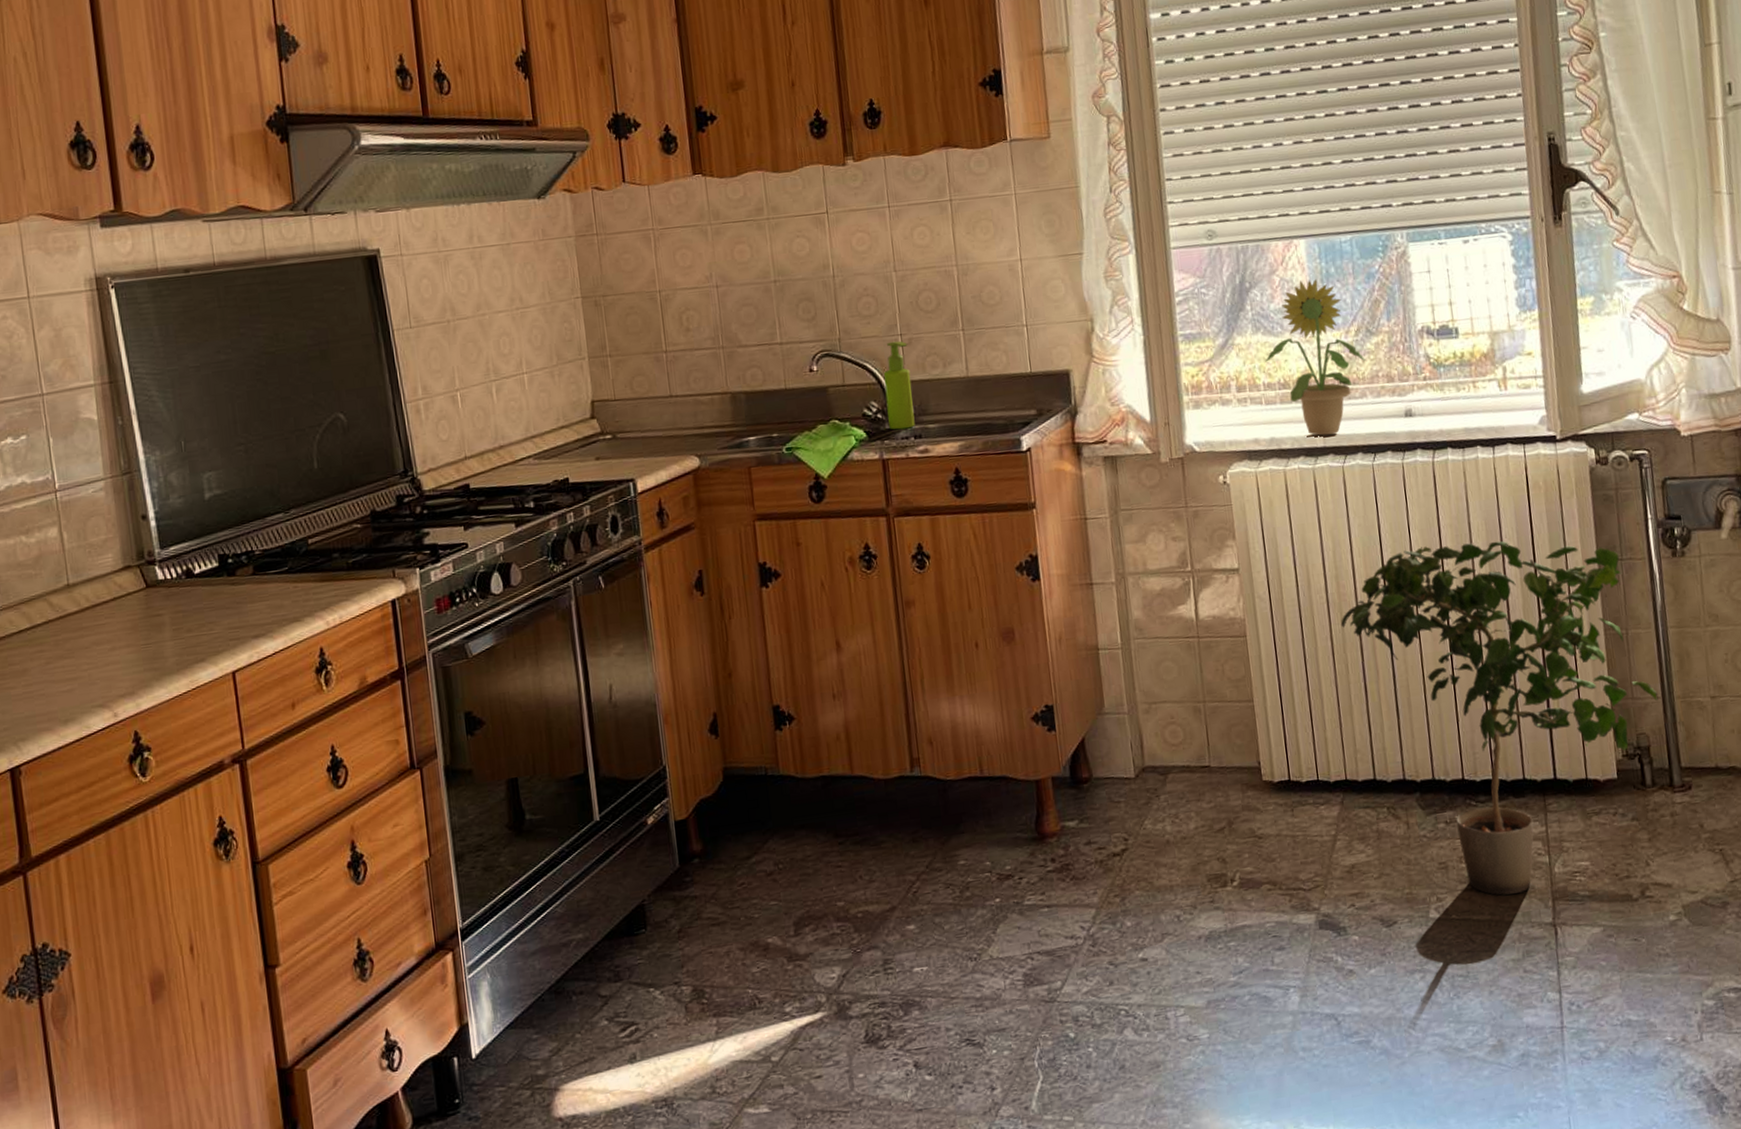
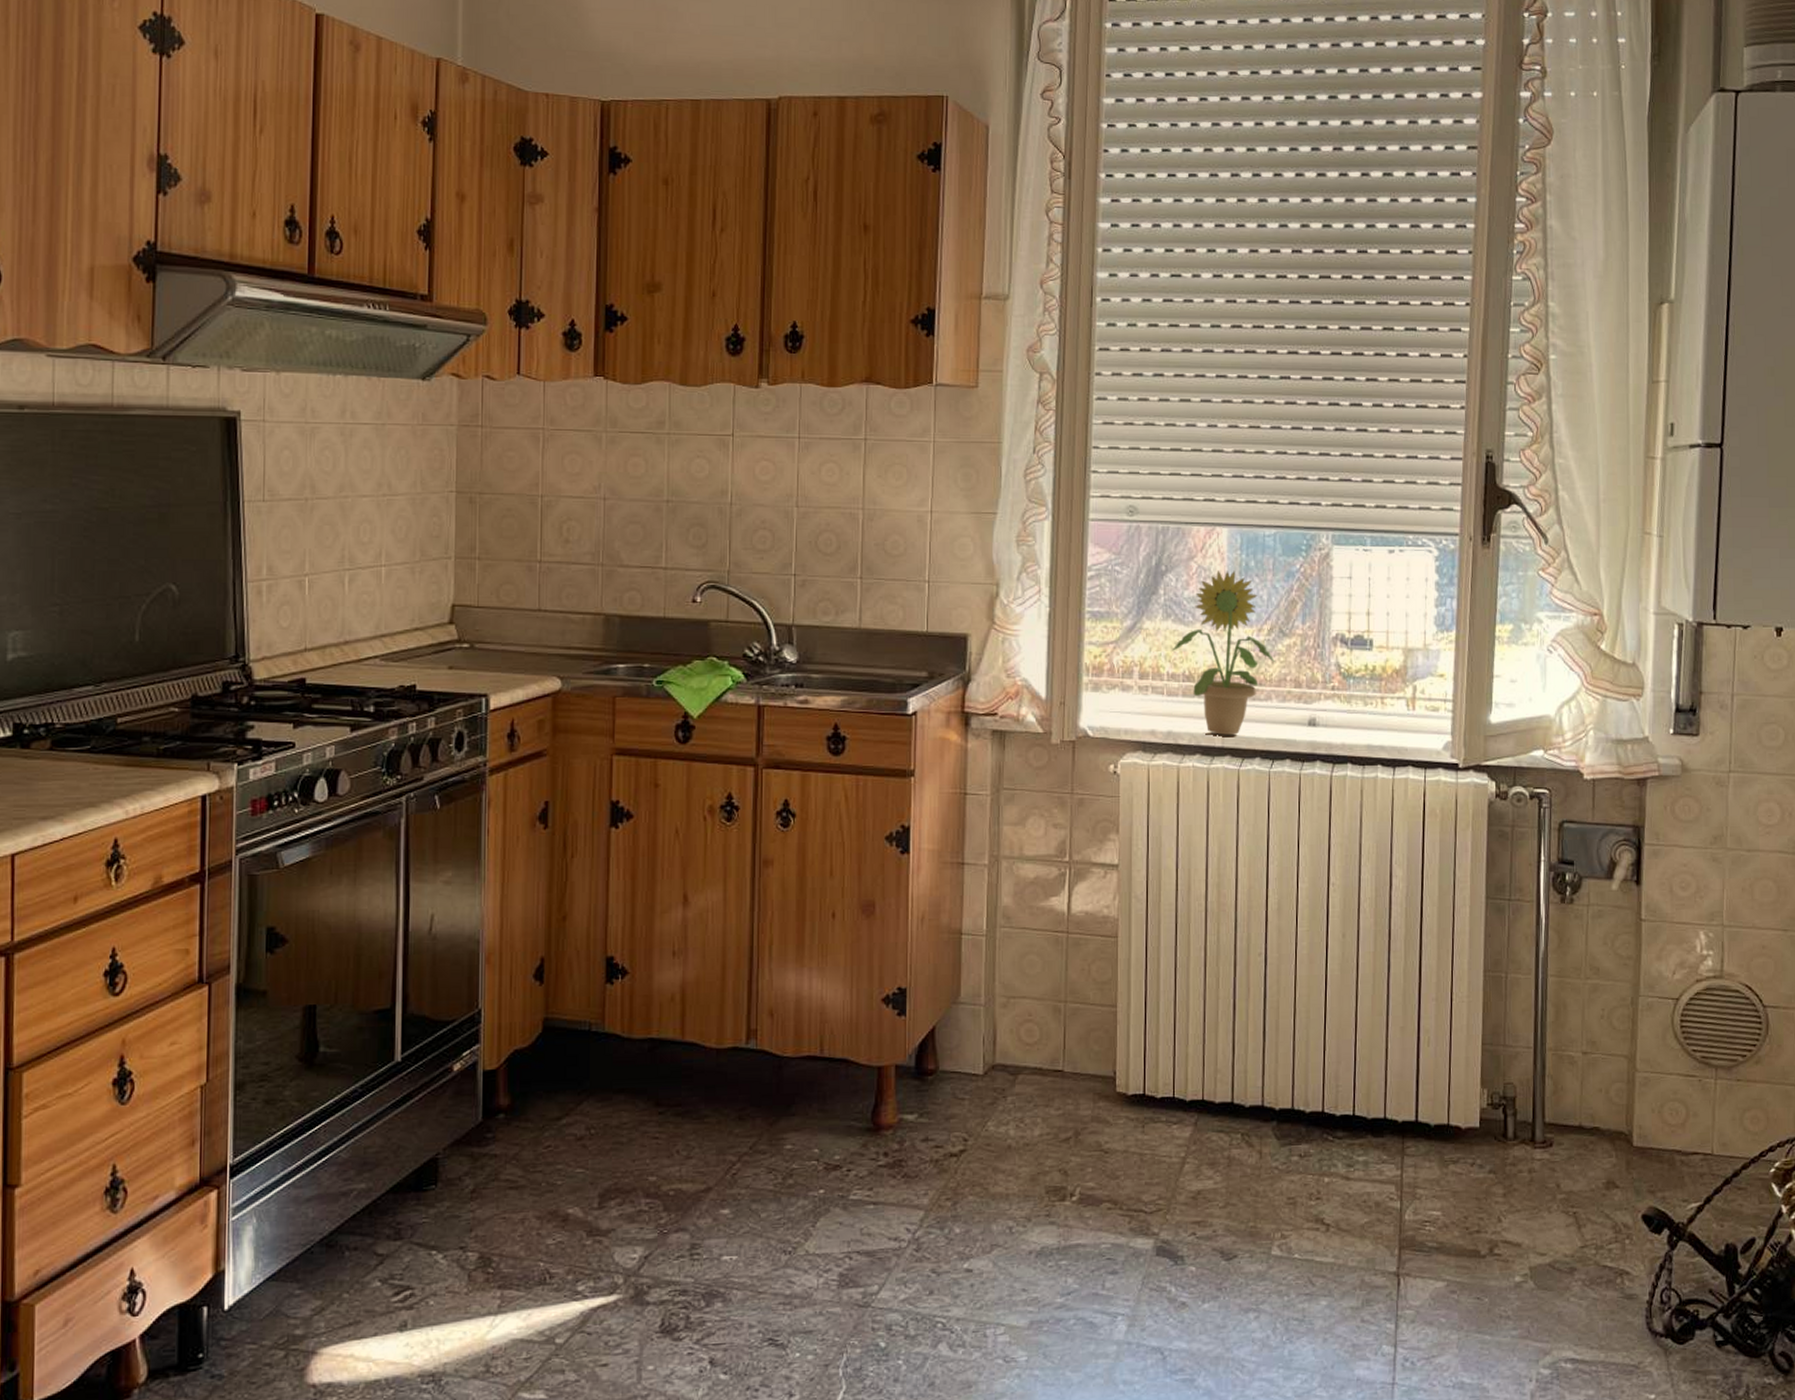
soap dispenser: present [883,341,915,430] -> none [770,581,801,676]
potted plant: present [1340,540,1659,895] -> none [1216,863,1530,1238]

